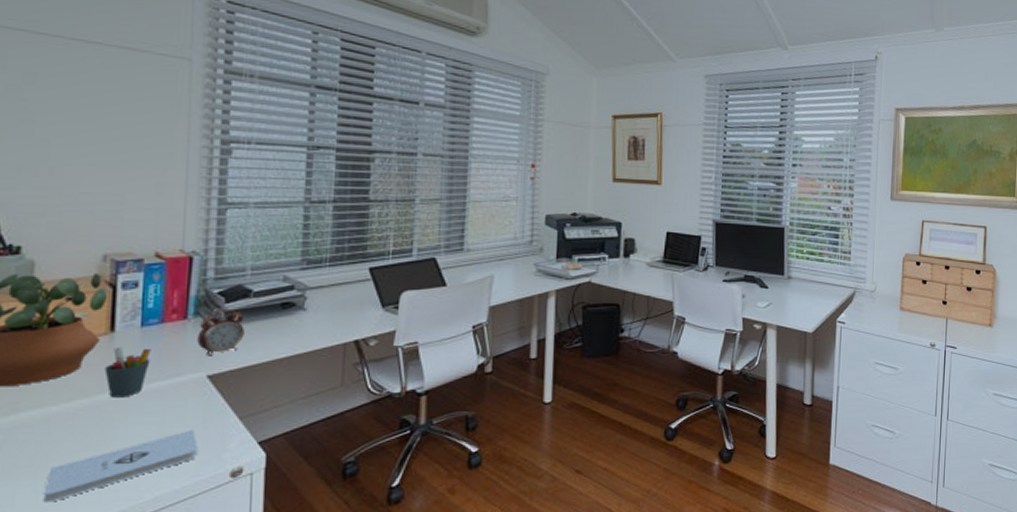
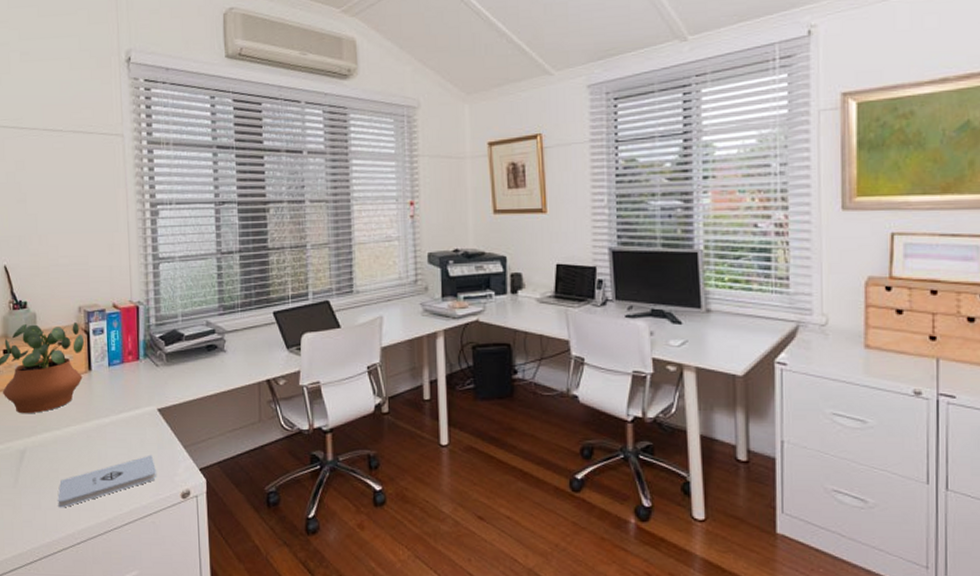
pen holder: present [104,346,151,398] -> none [87,383,117,426]
alarm clock: present [197,308,245,357] -> none [148,350,181,392]

